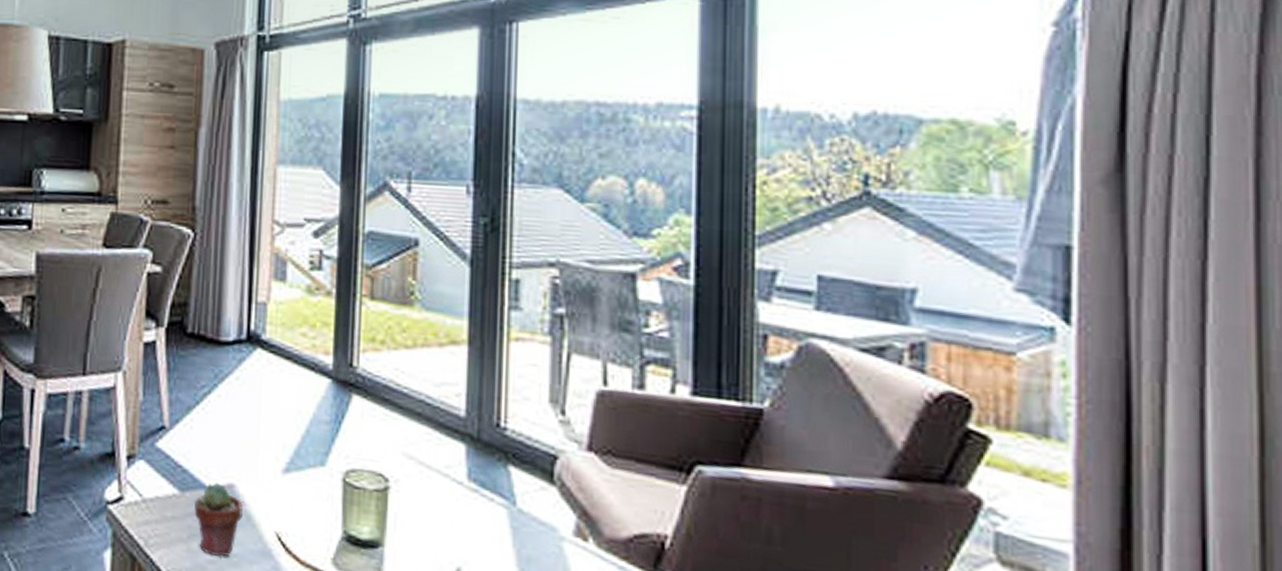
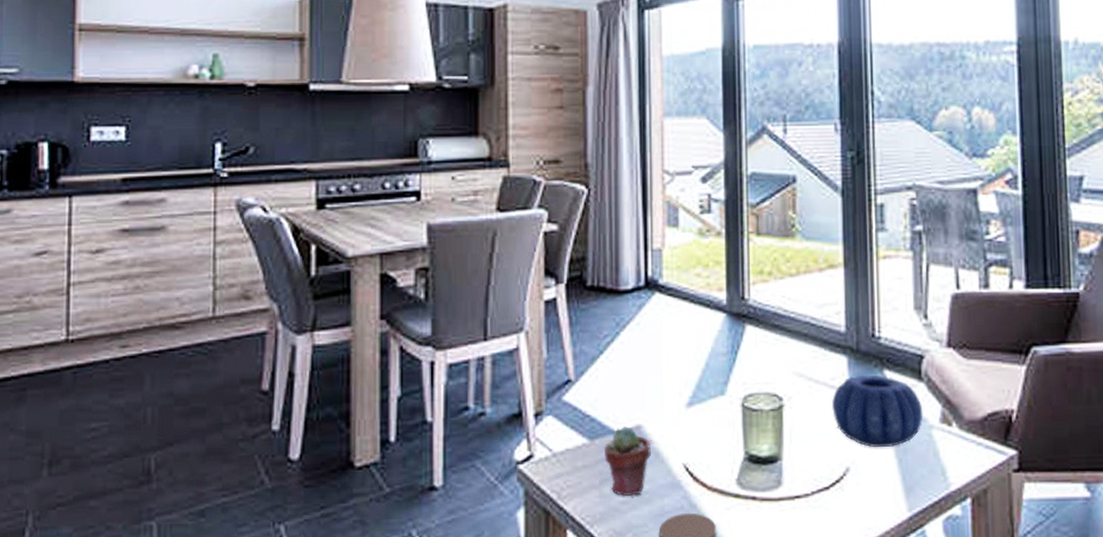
decorative bowl: none [445,467,553,554] -> present [832,375,923,448]

